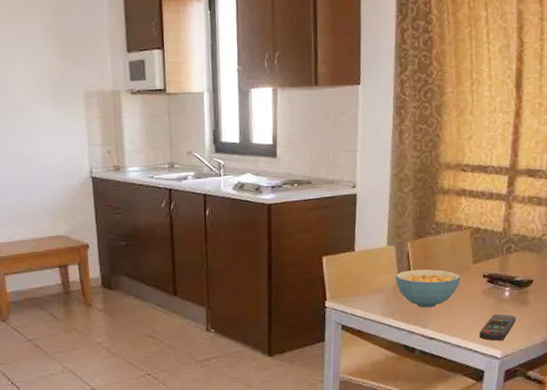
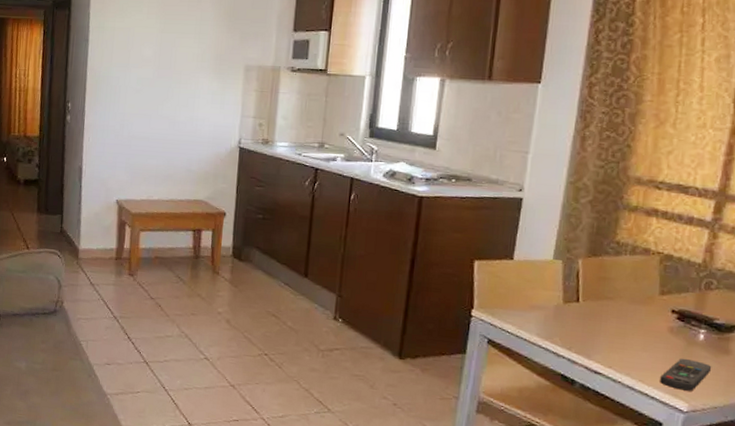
cereal bowl: present [395,269,461,308] -> none [559,290,643,338]

